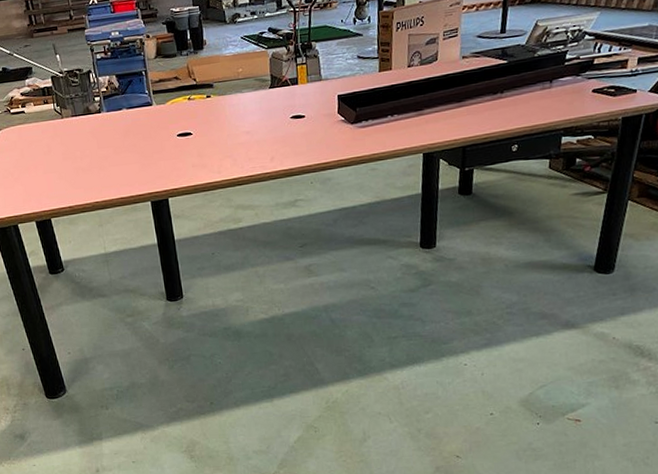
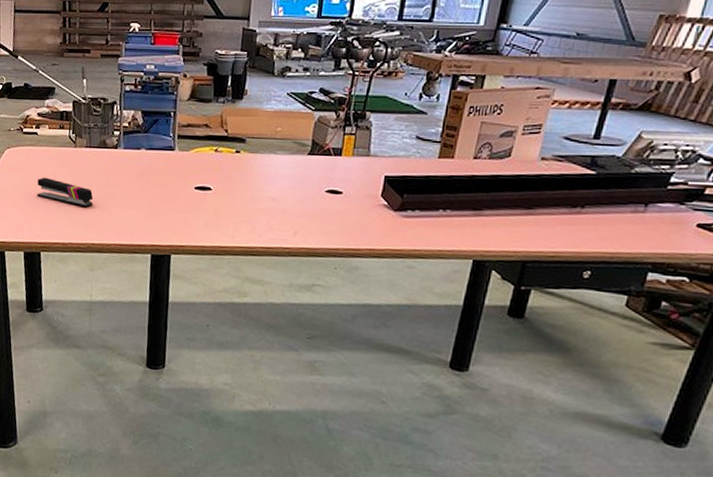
stapler: none [34,150,89,171] -> present [37,177,94,208]

